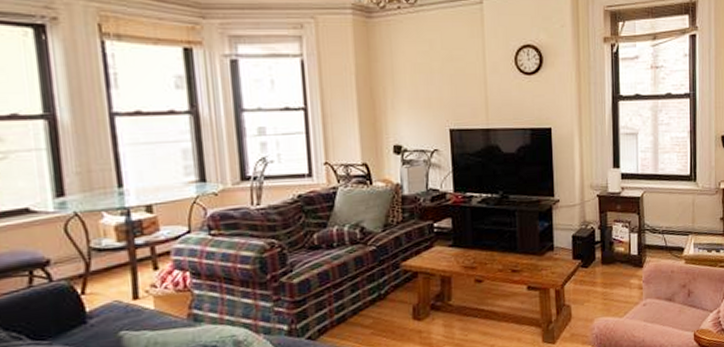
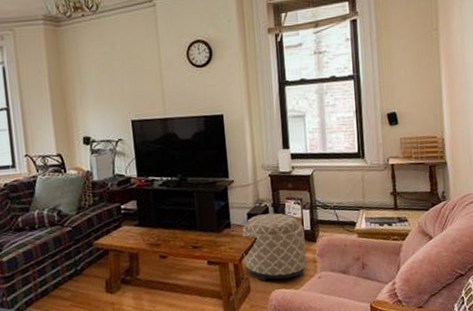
ottoman: none [565,236,632,309] -> present [242,213,307,282]

